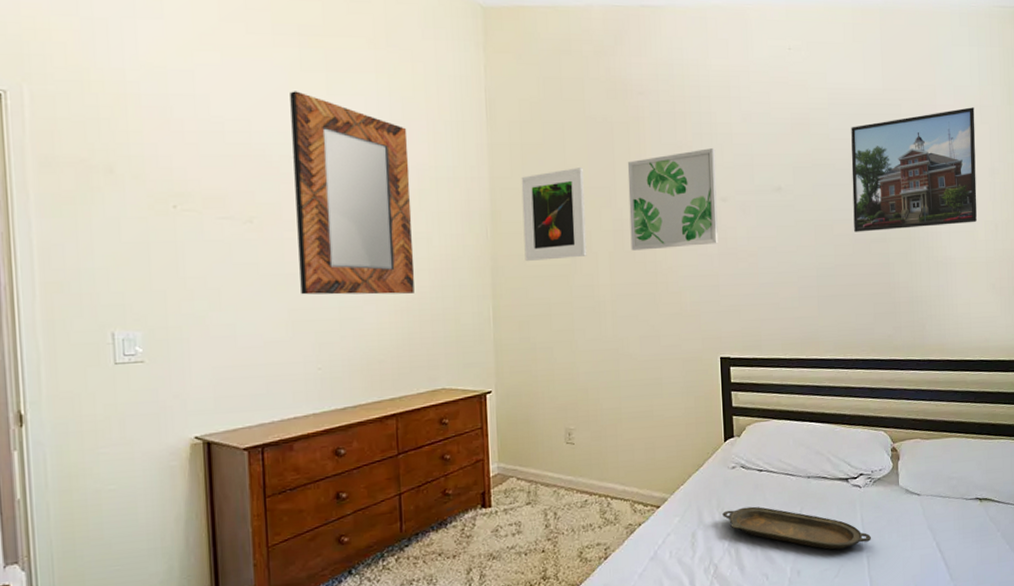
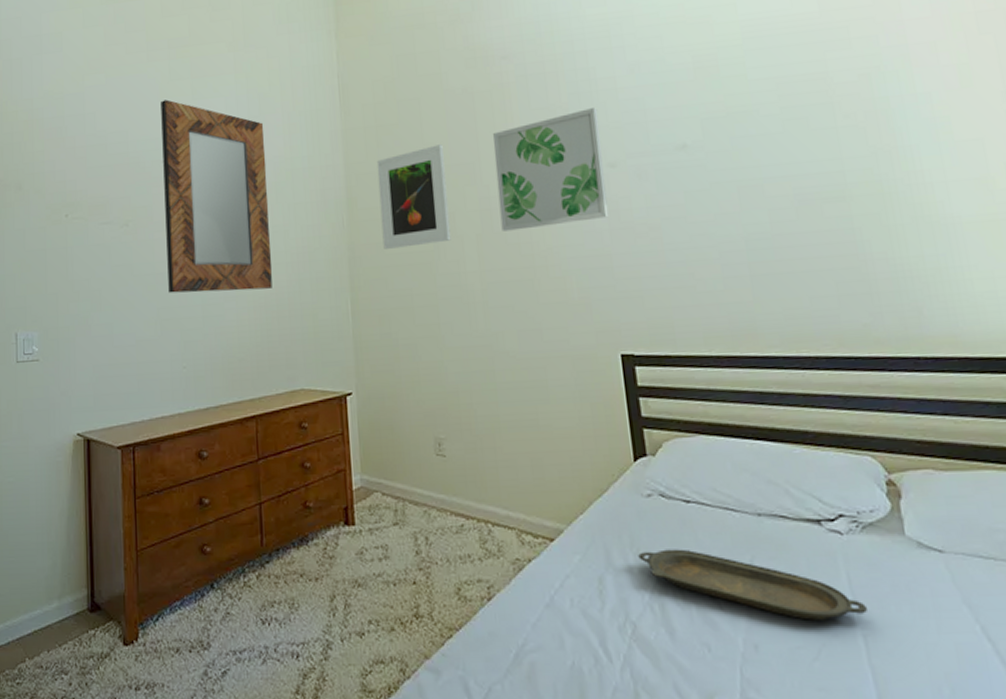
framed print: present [851,107,977,232] -> none [777,15,991,192]

